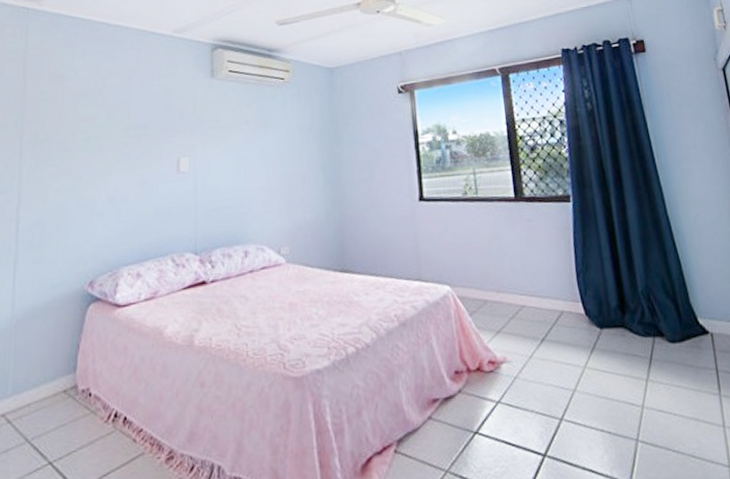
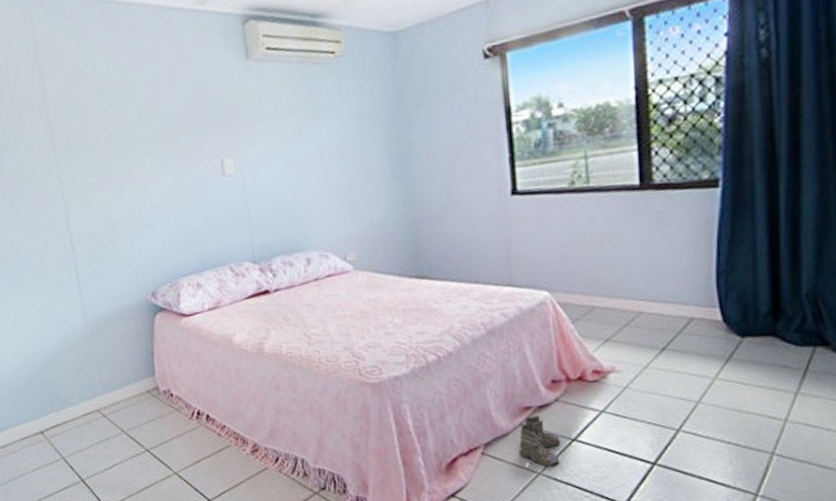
boots: none [428,407,465,464] -> present [518,415,561,468]

